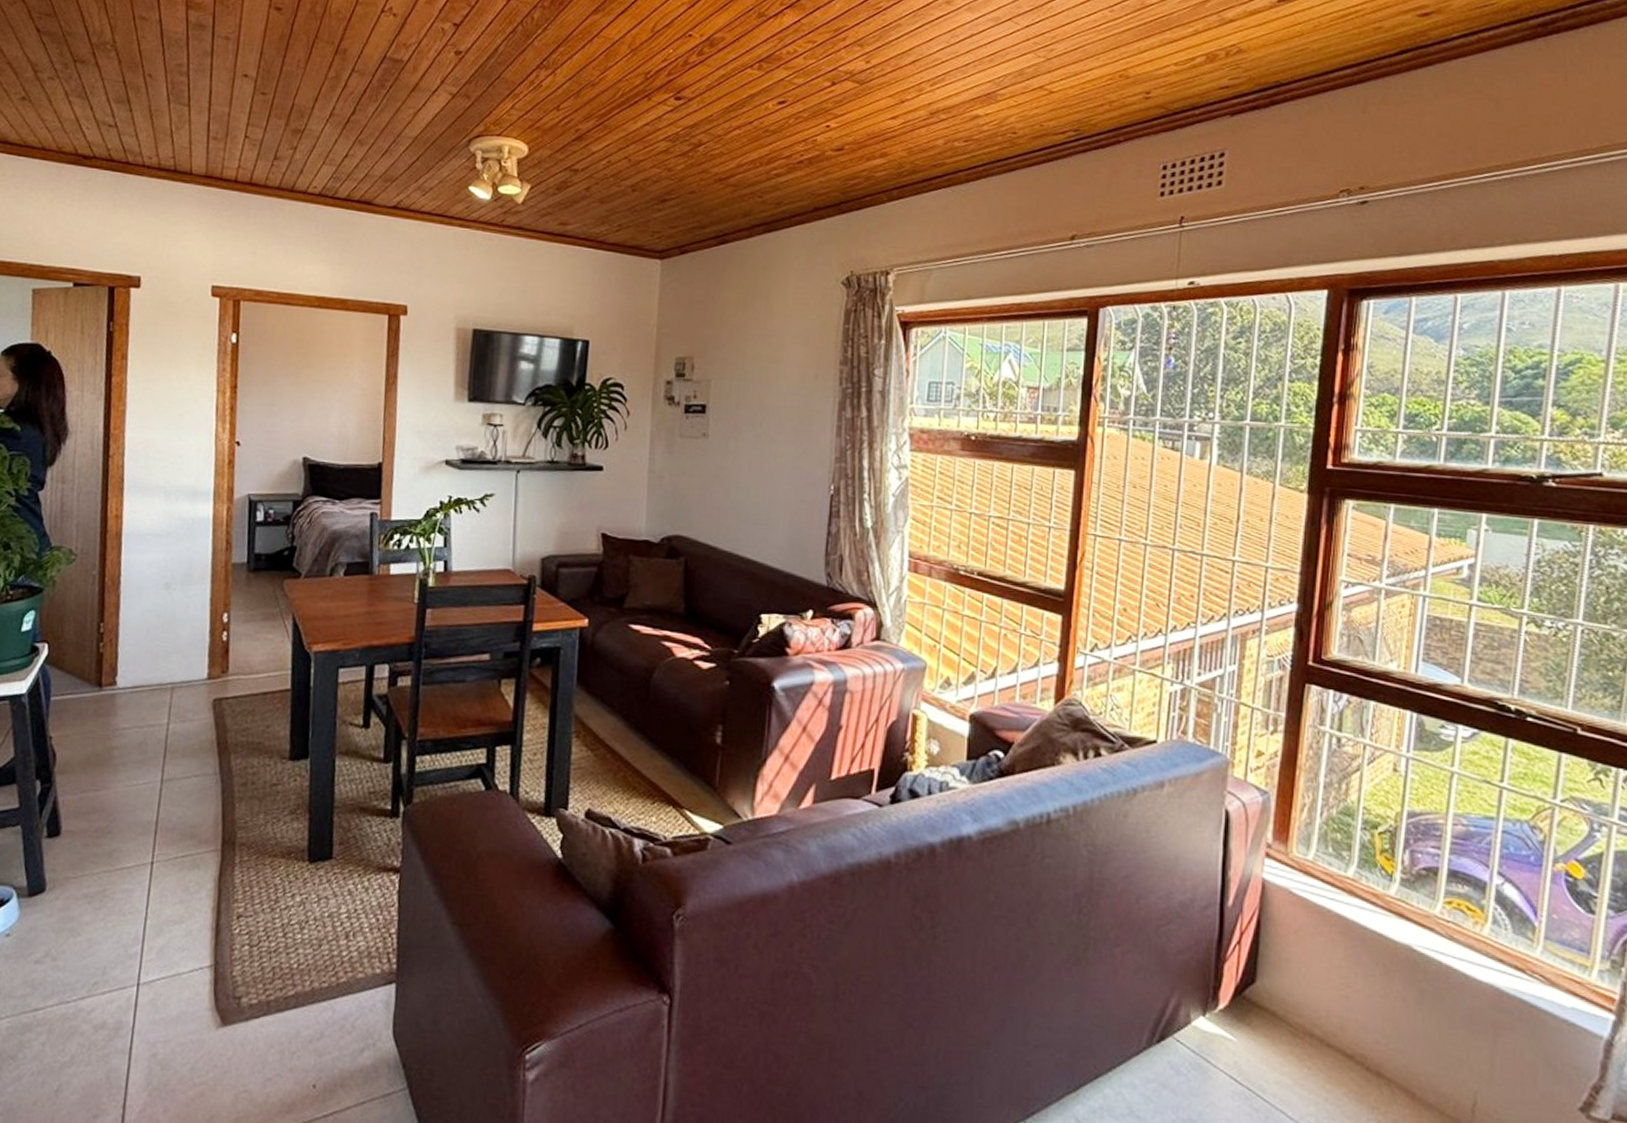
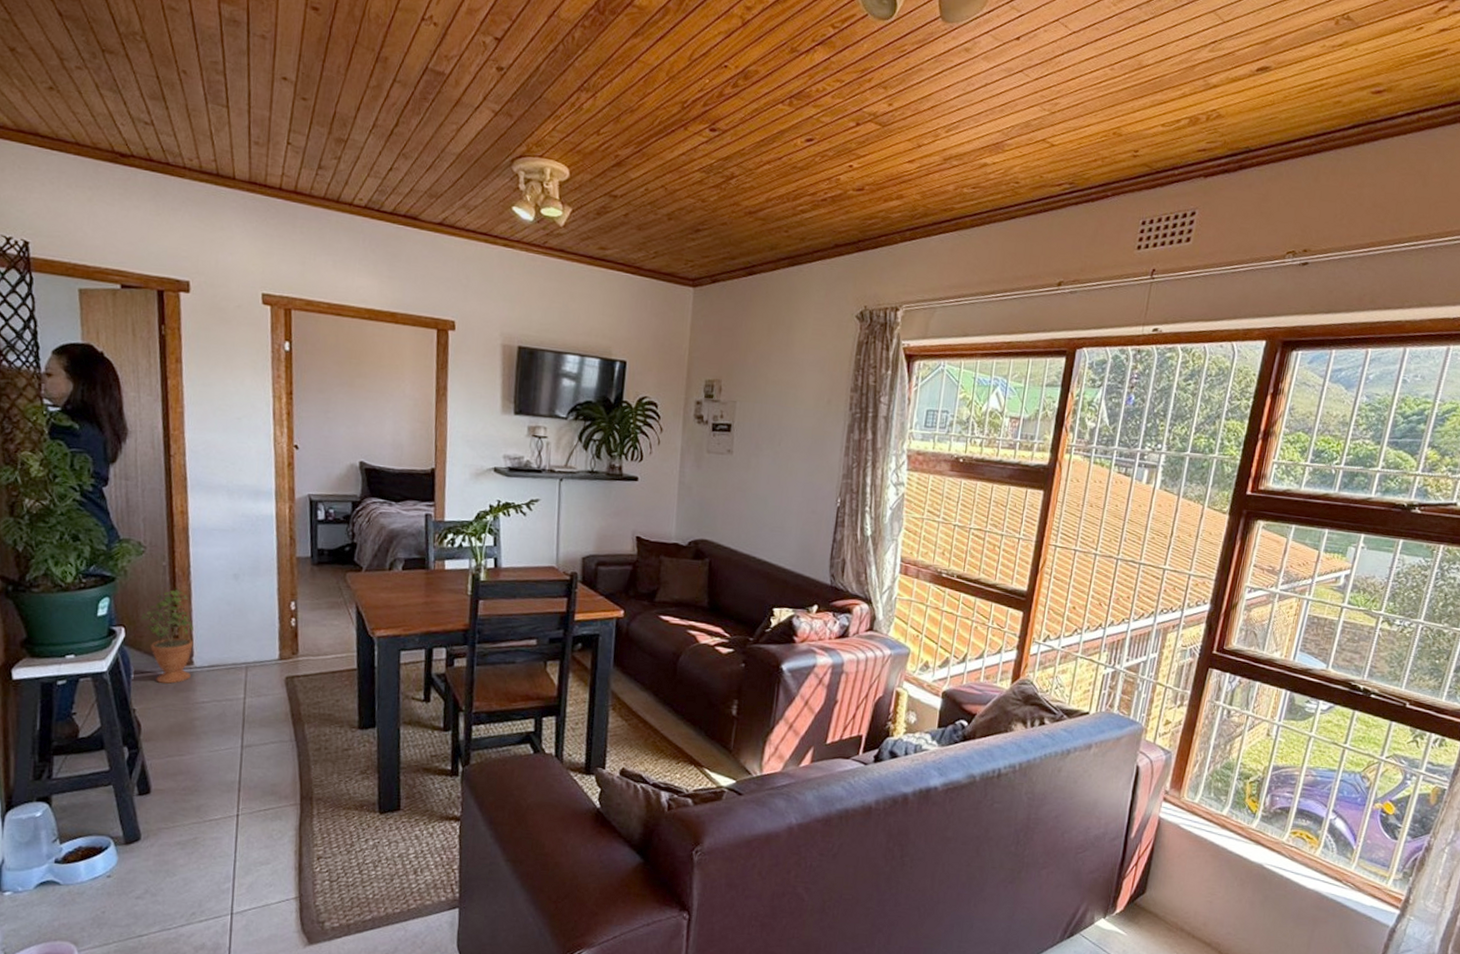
potted plant: none [65,596,119,707] -> present [141,585,194,684]

